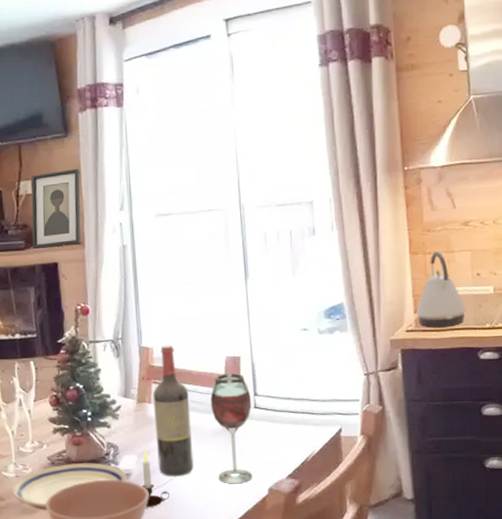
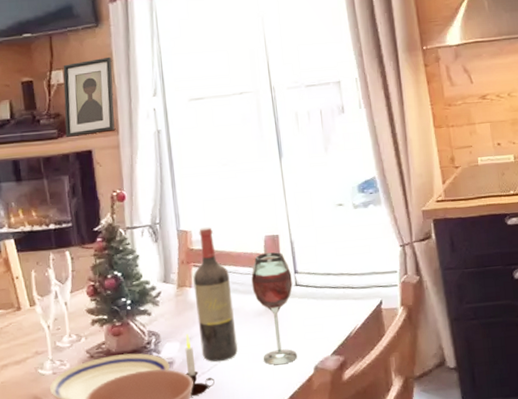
kettle: present [417,251,466,328] -> none [445,124,491,198]

